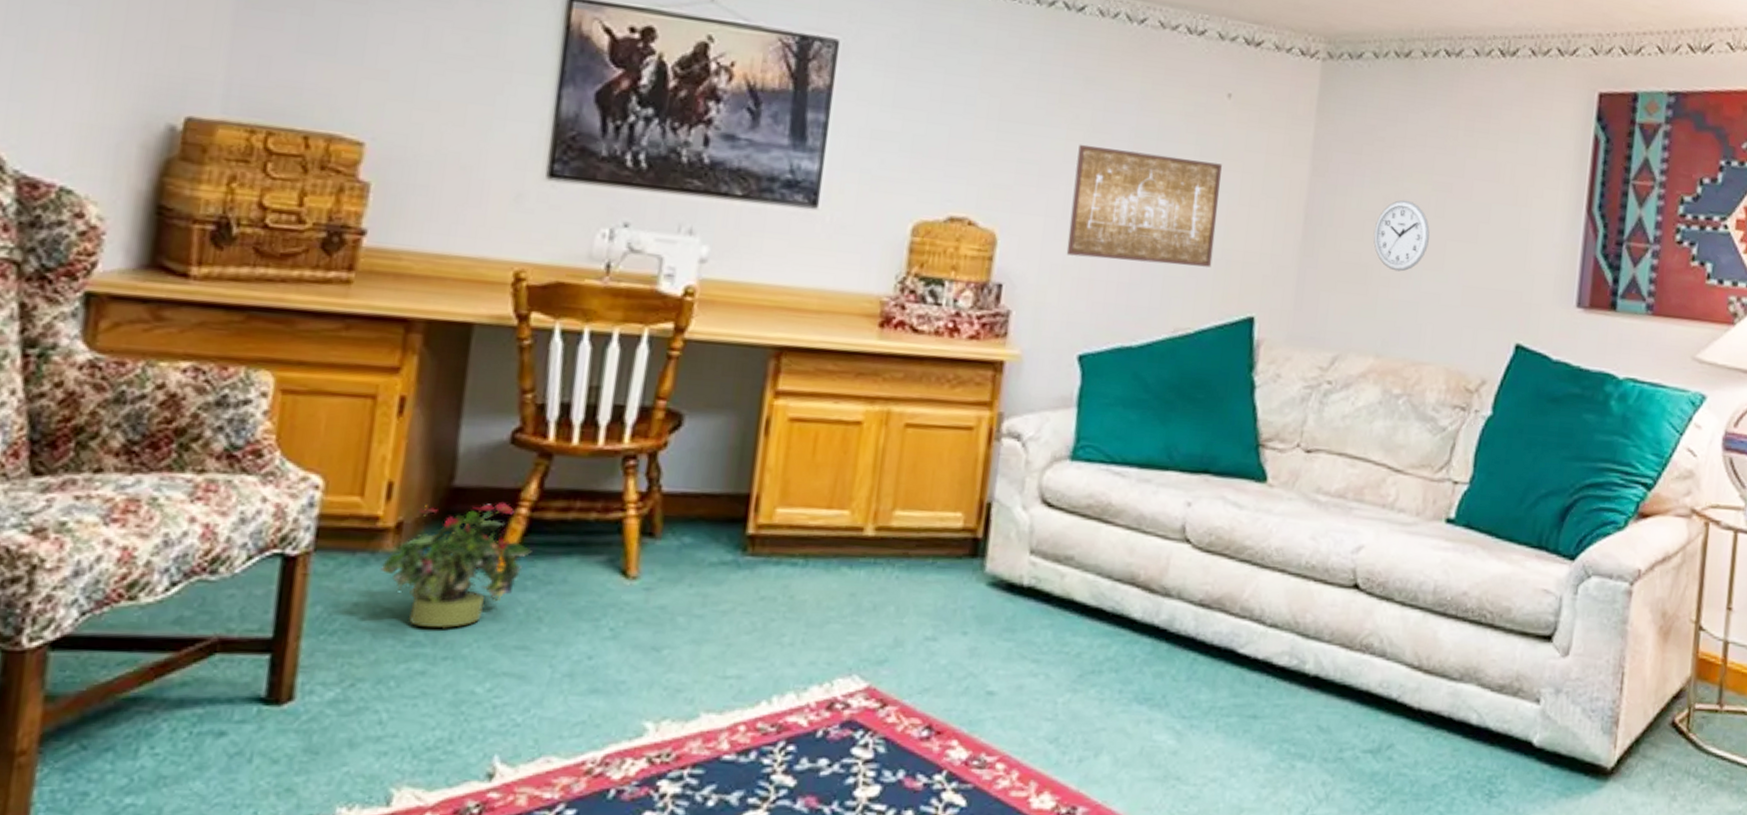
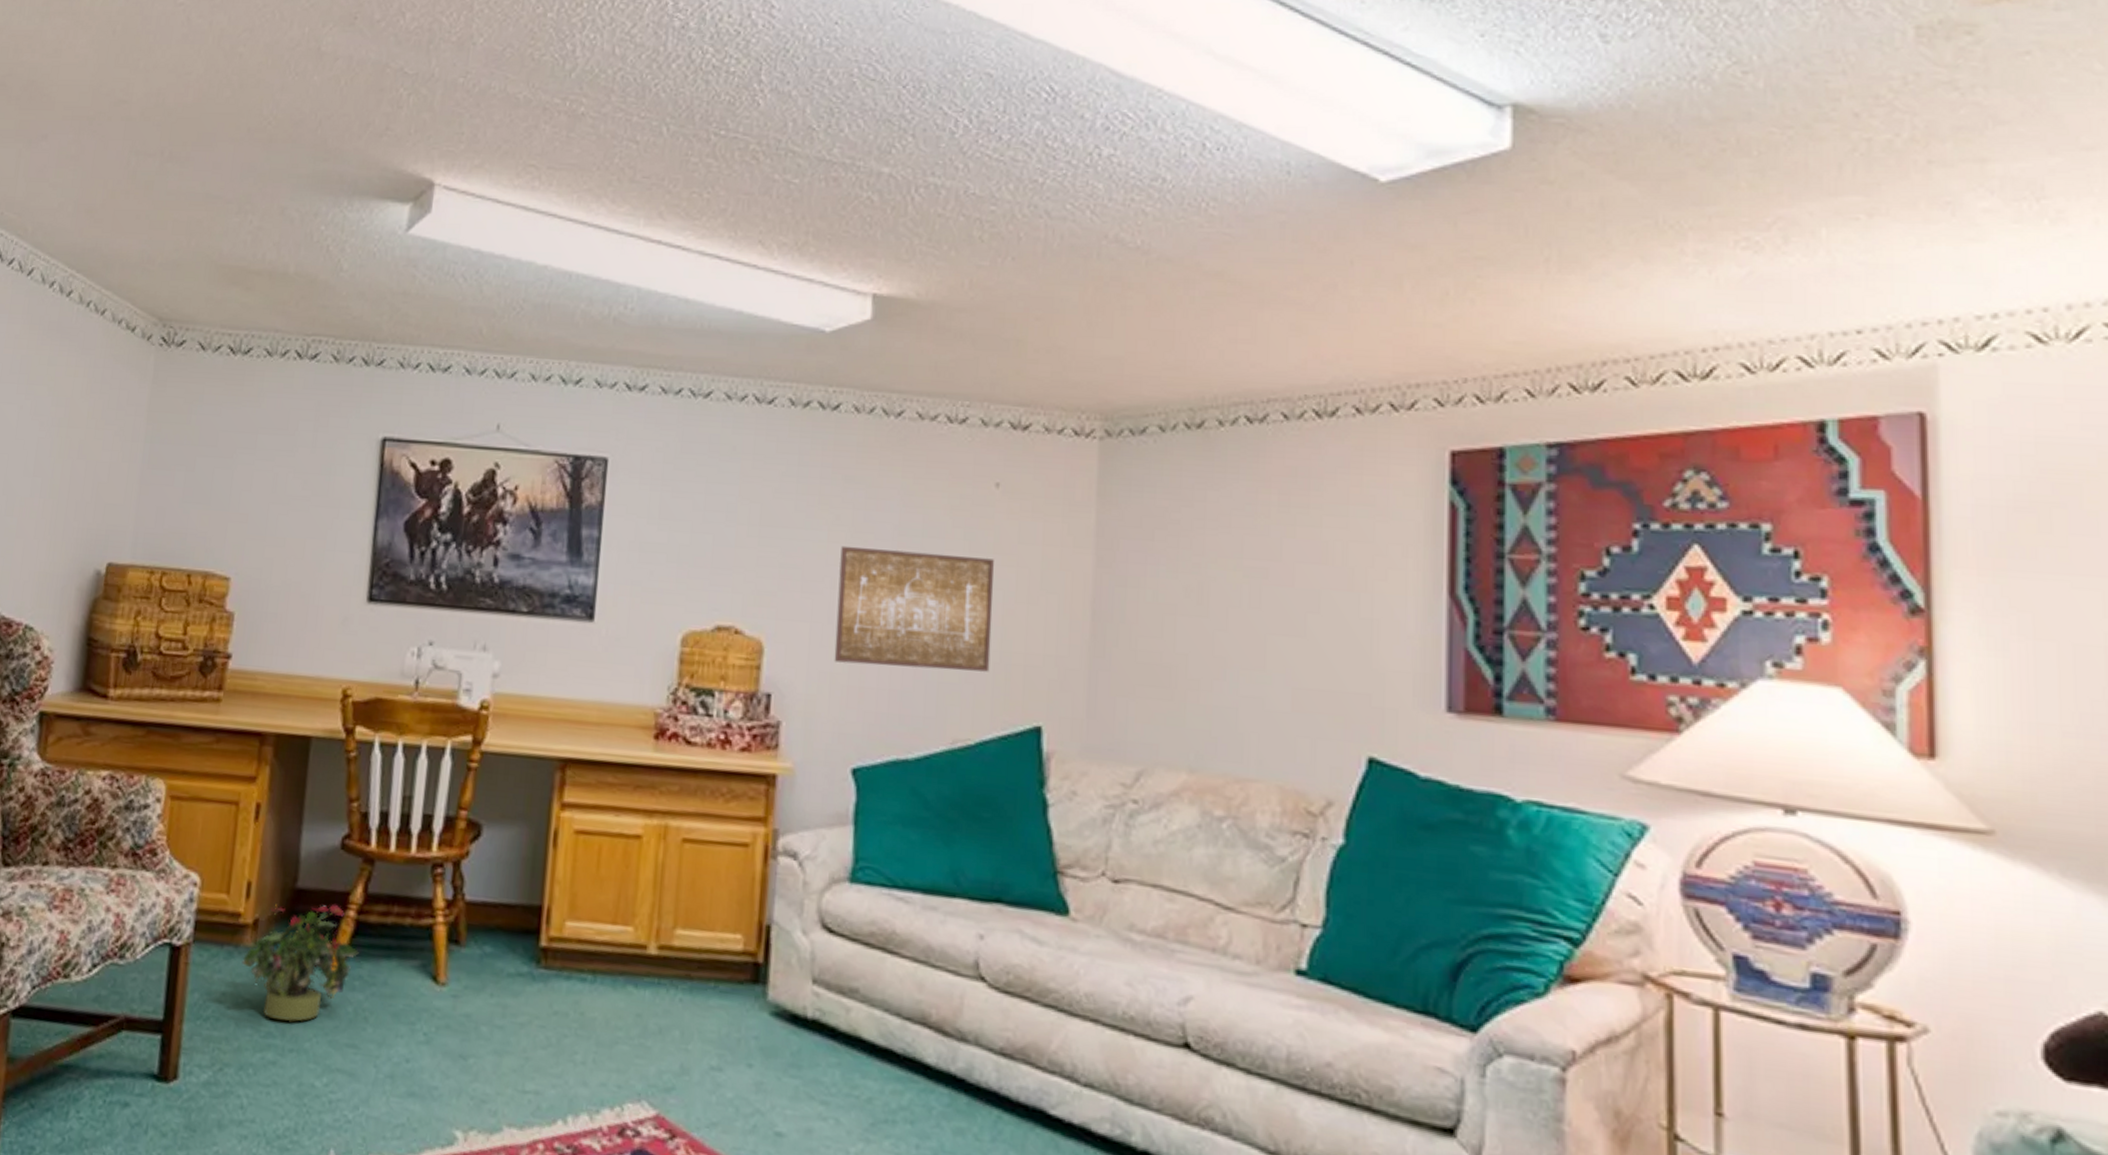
wall clock: present [1373,199,1430,272] -> none [1175,589,1244,673]

